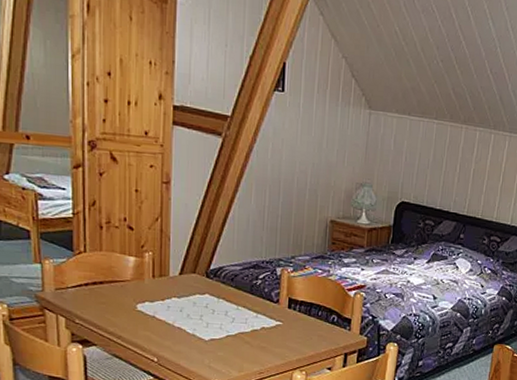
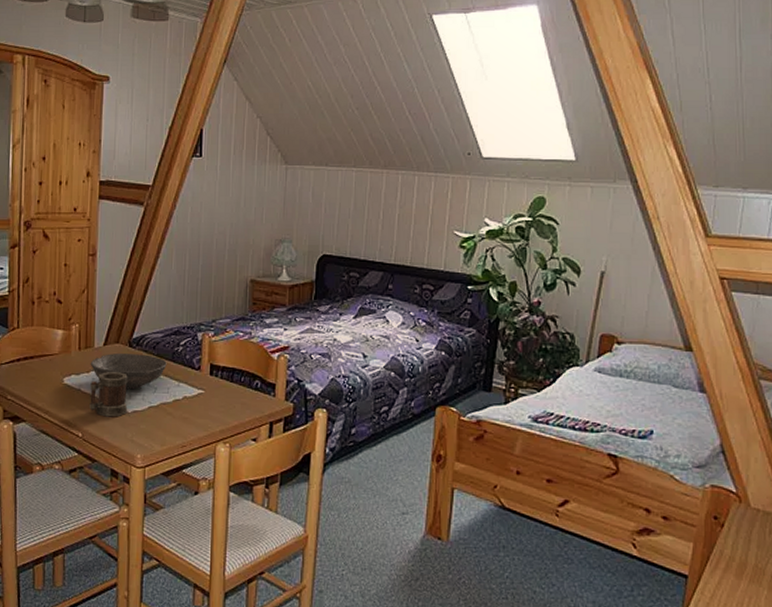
bowl: none [165,283,245,319] -> present [90,352,167,390]
mug: none [165,300,205,344] -> present [90,372,128,417]

